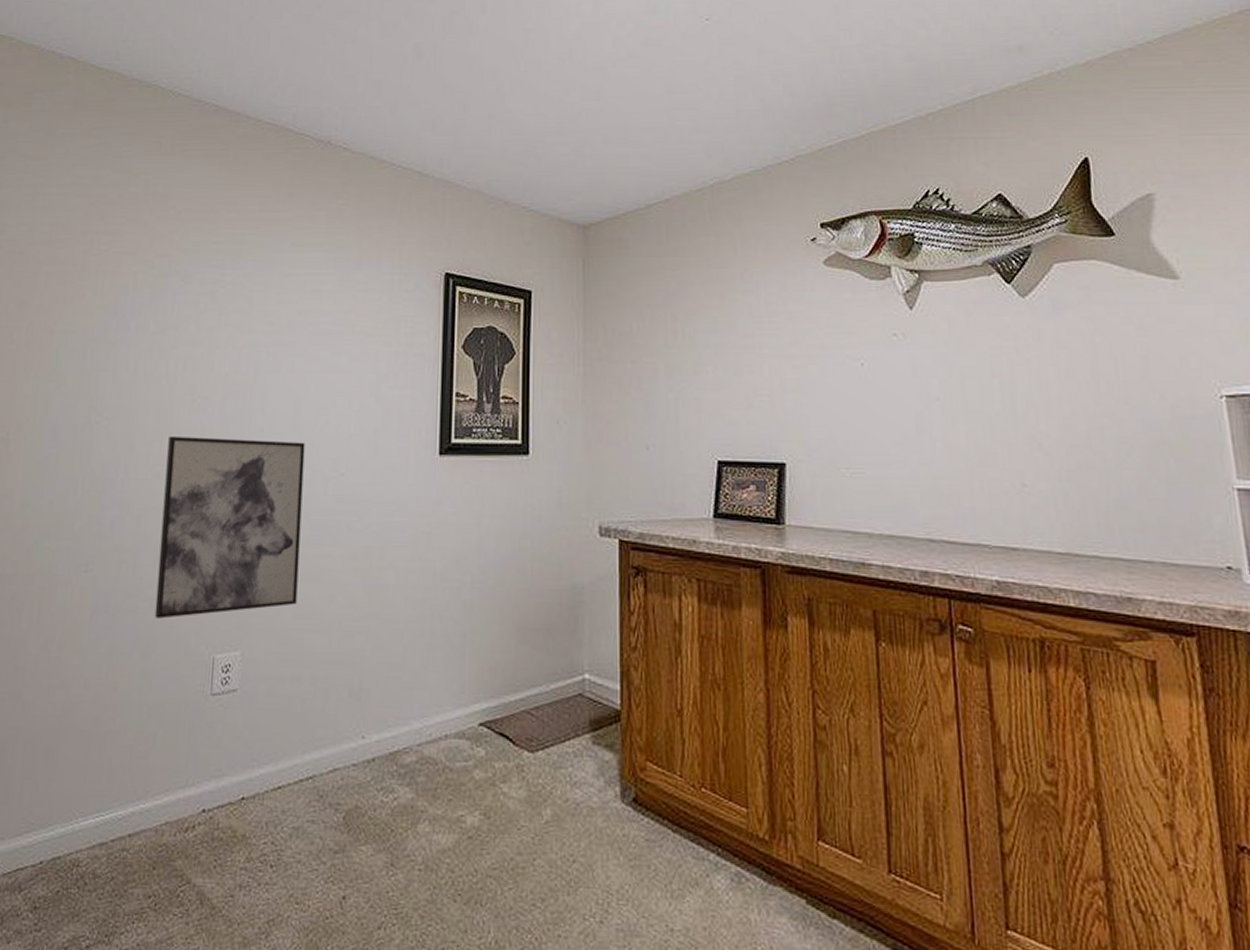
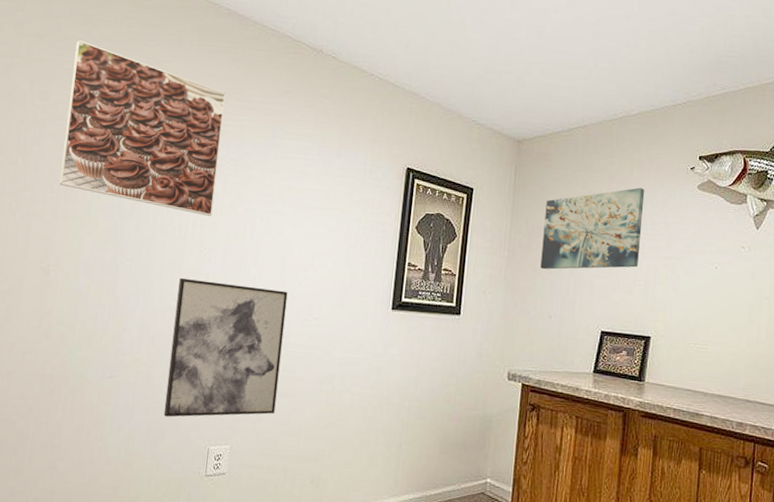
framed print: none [19,159,216,355] -> present [59,39,226,216]
wall art: none [627,270,757,387] -> present [540,187,645,270]

